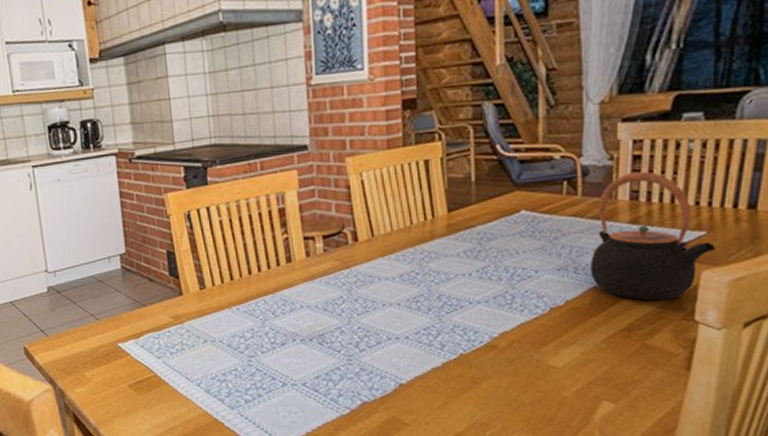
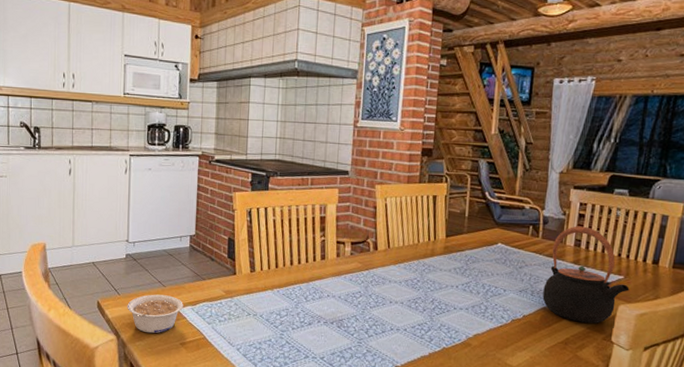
legume: none [58,330,125,378] -> present [127,294,183,334]

